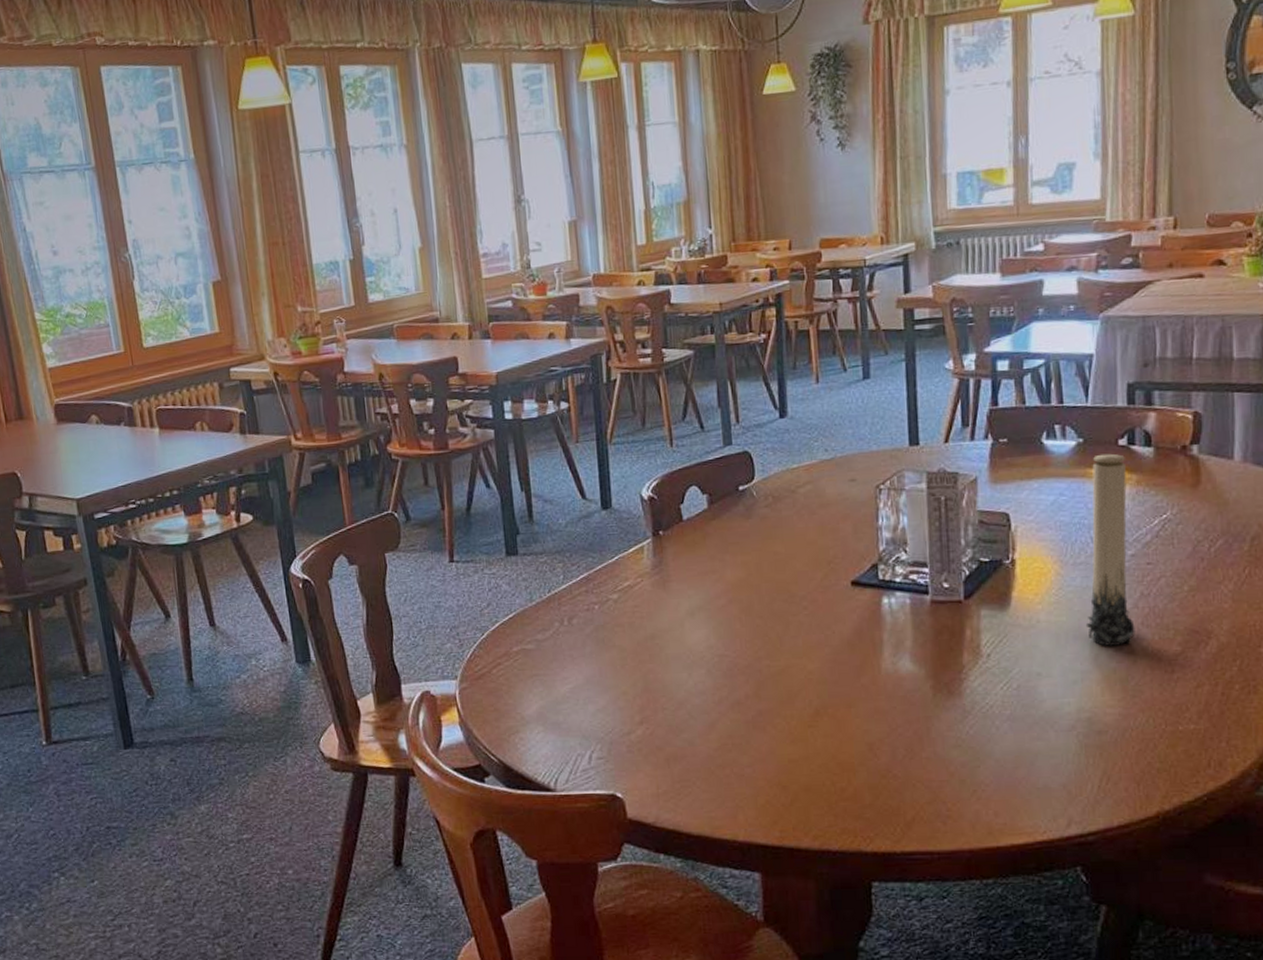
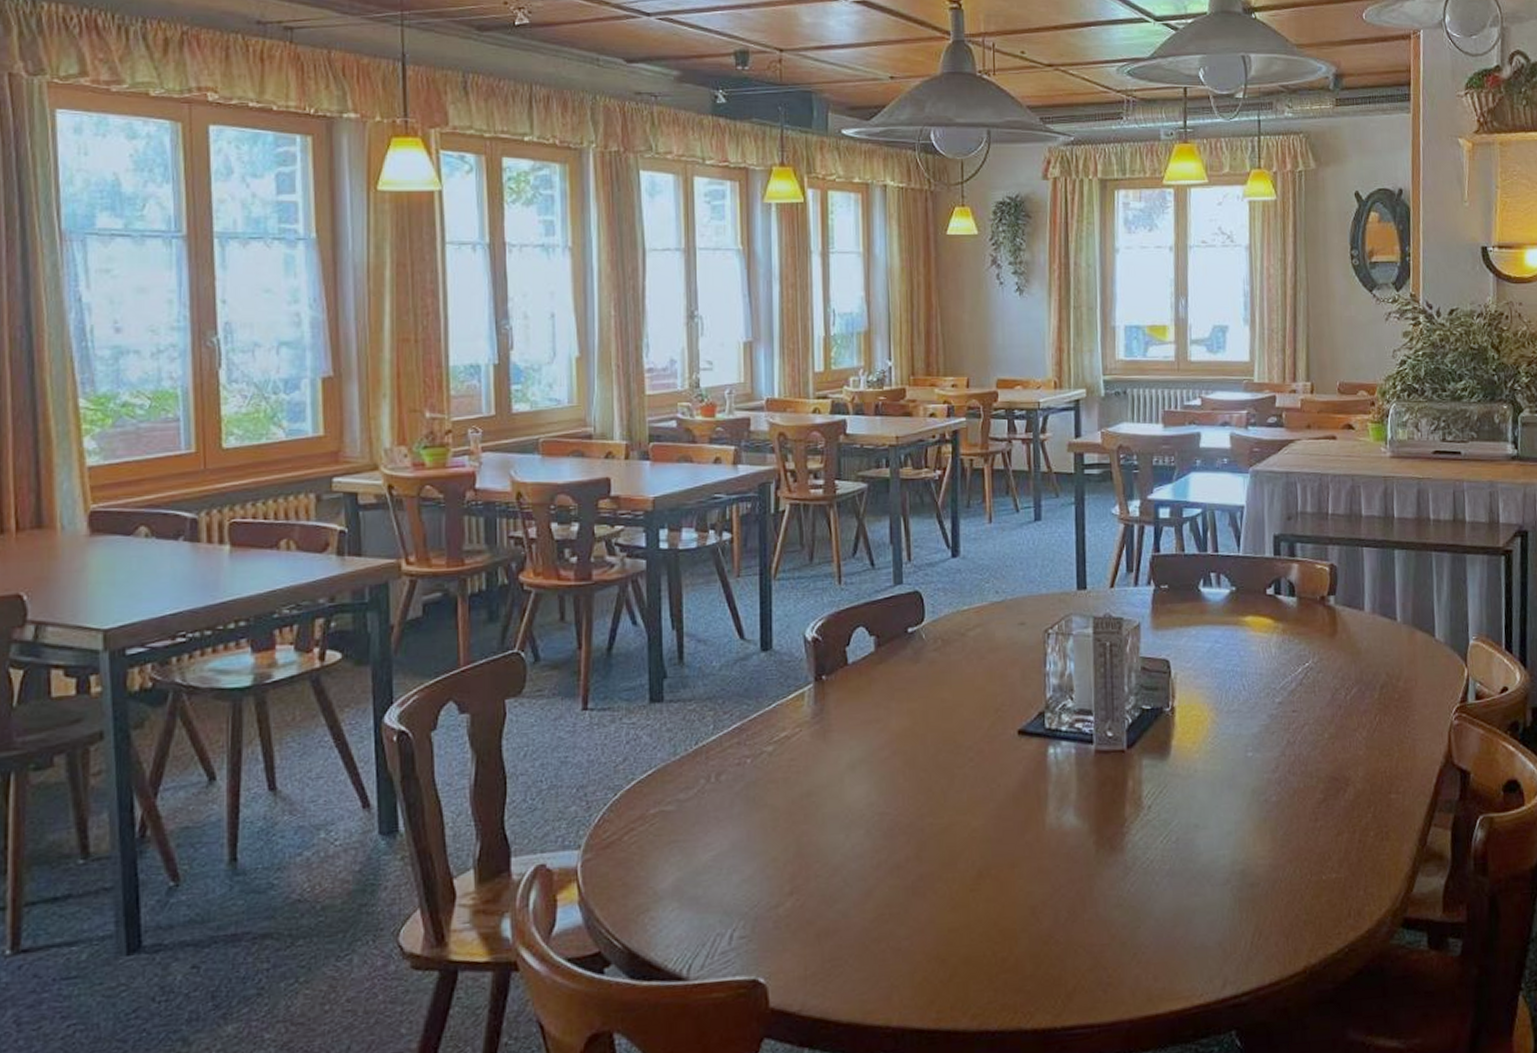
candle: present [1085,453,1135,646] -> none [1239,602,1283,795]

